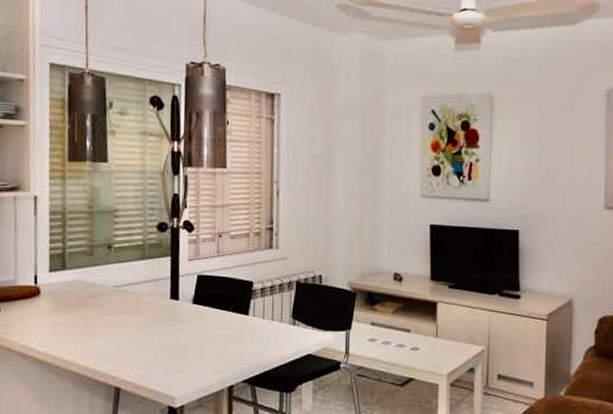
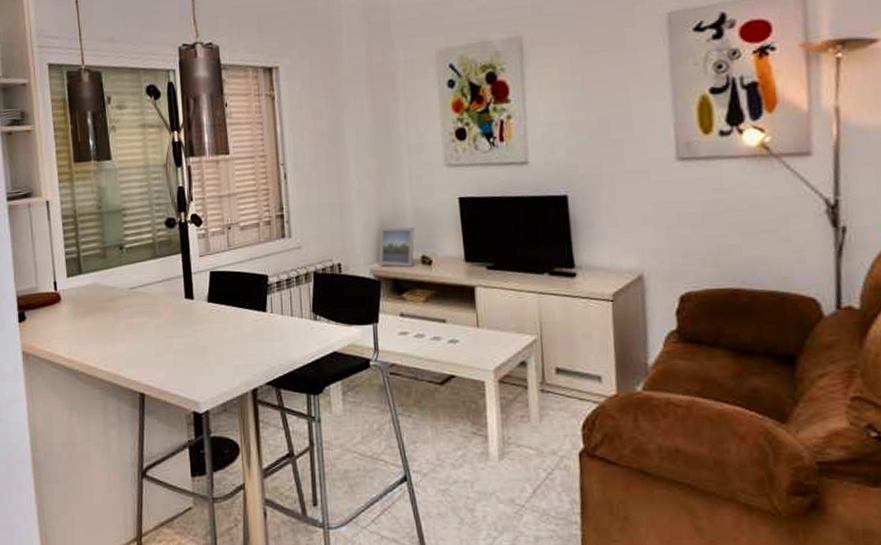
picture frame: none [356,245,390,283] -> present [378,226,415,268]

